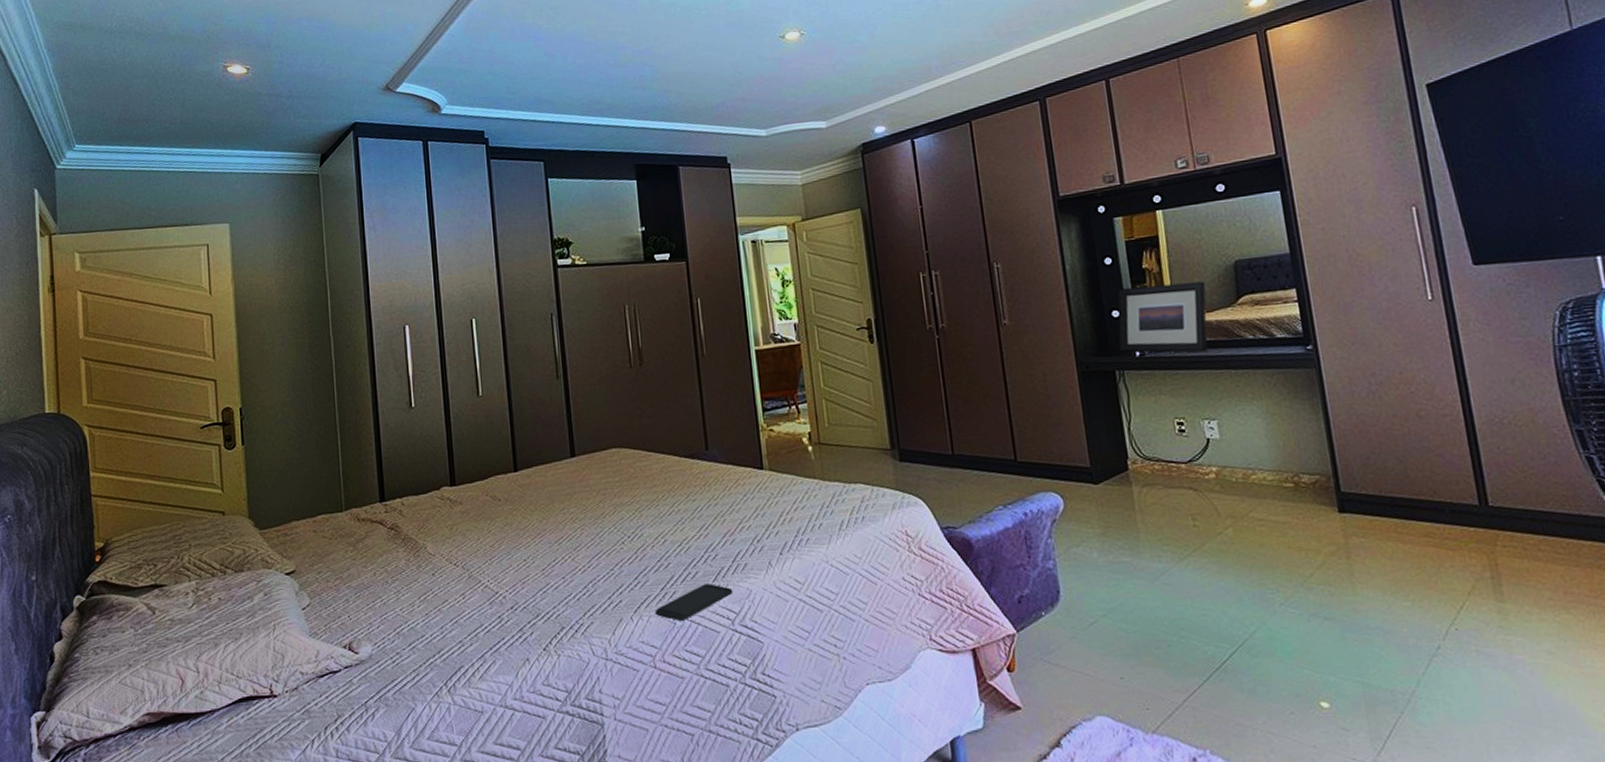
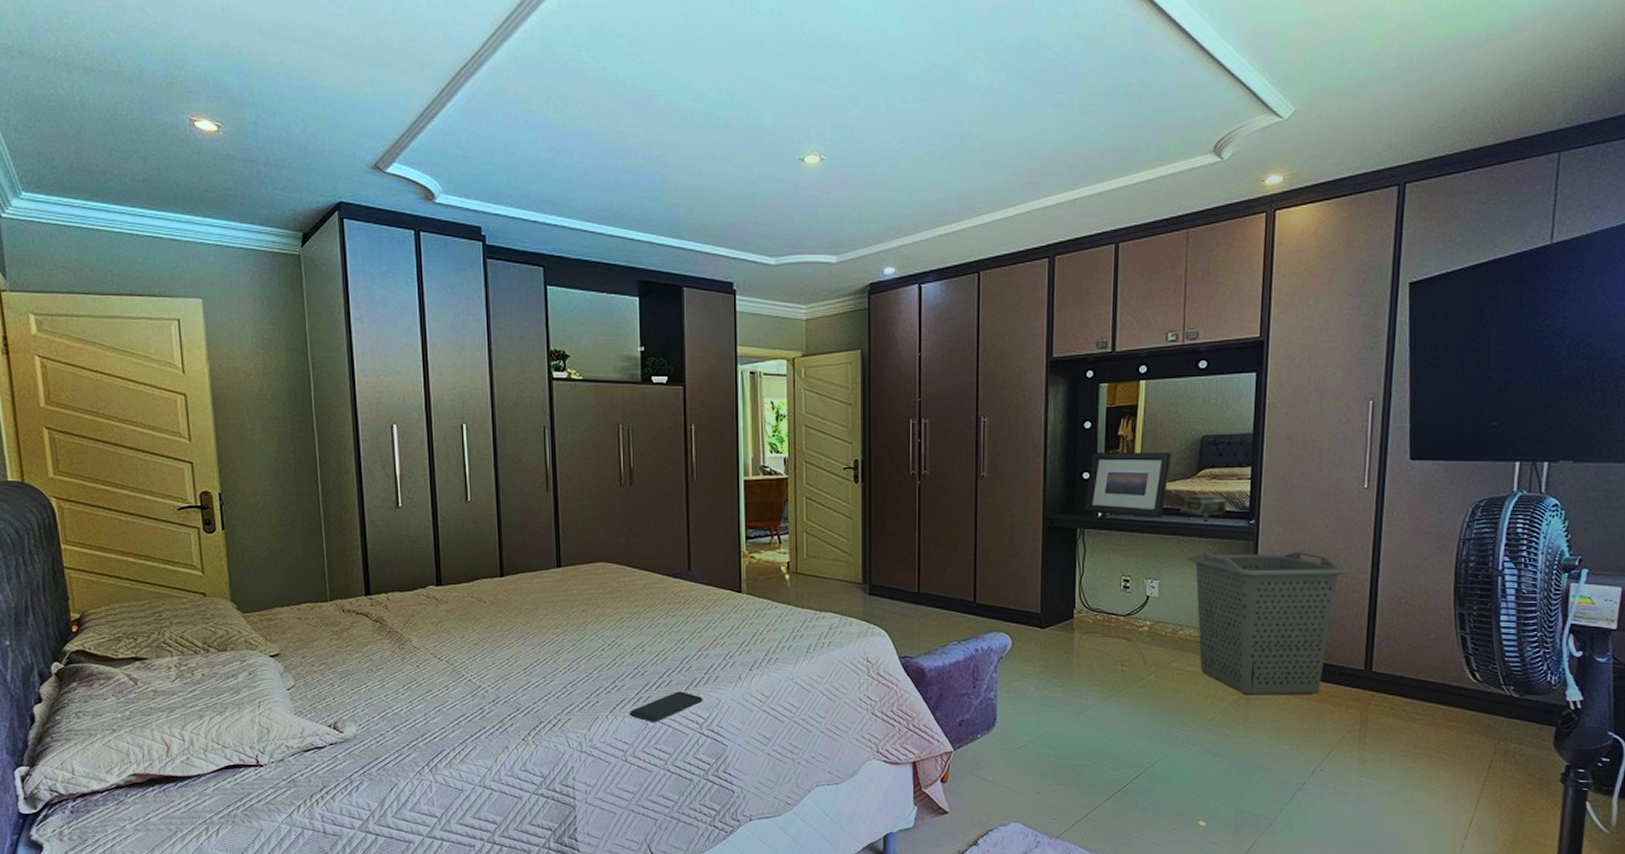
jewelry box: none [1225,321,1278,352] -> present [1180,495,1227,522]
laundry basket: none [1245,375,1434,545] -> present [1188,551,1349,695]

